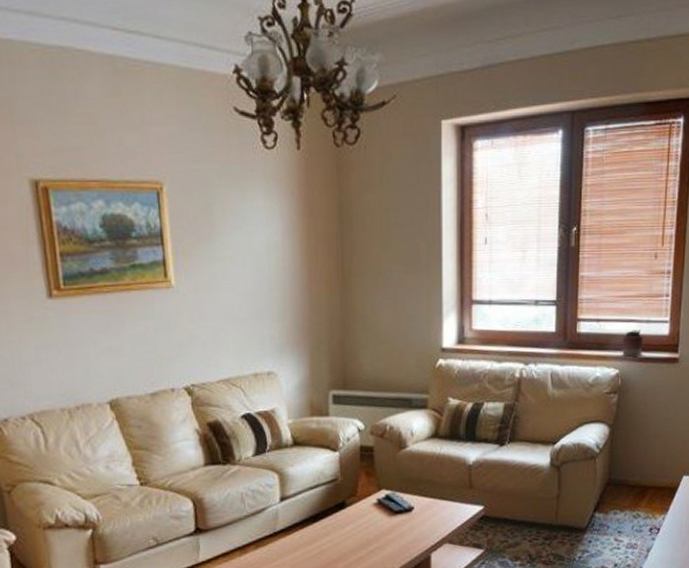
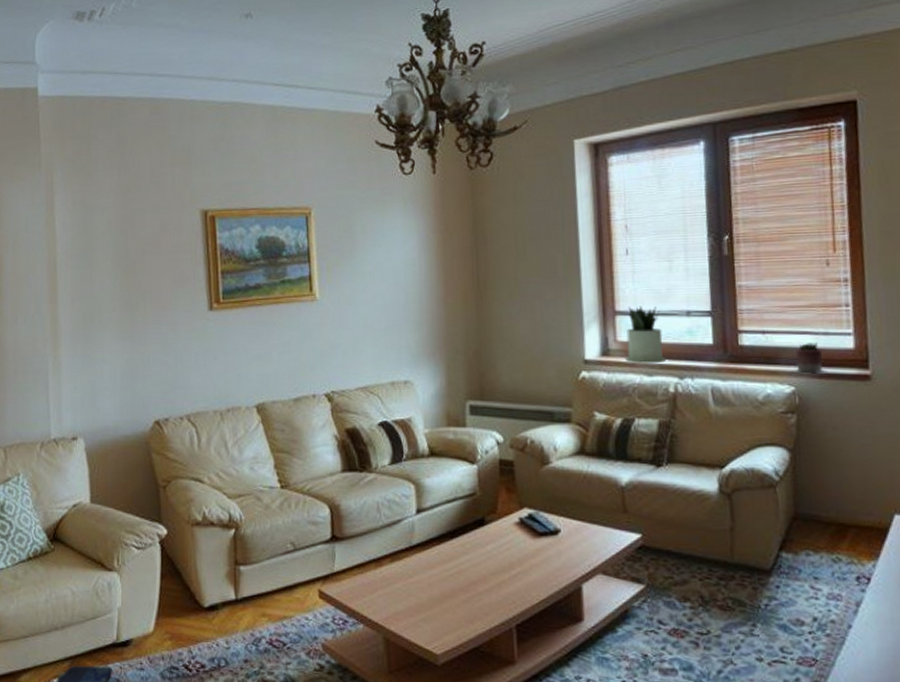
planter: none [478,295,515,352] -> present [624,306,667,364]

